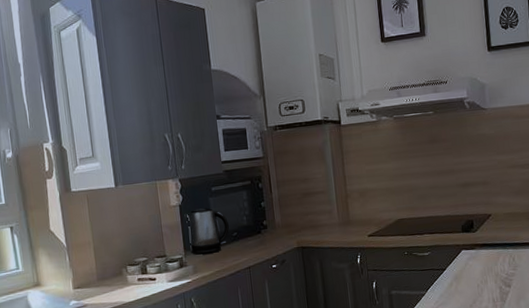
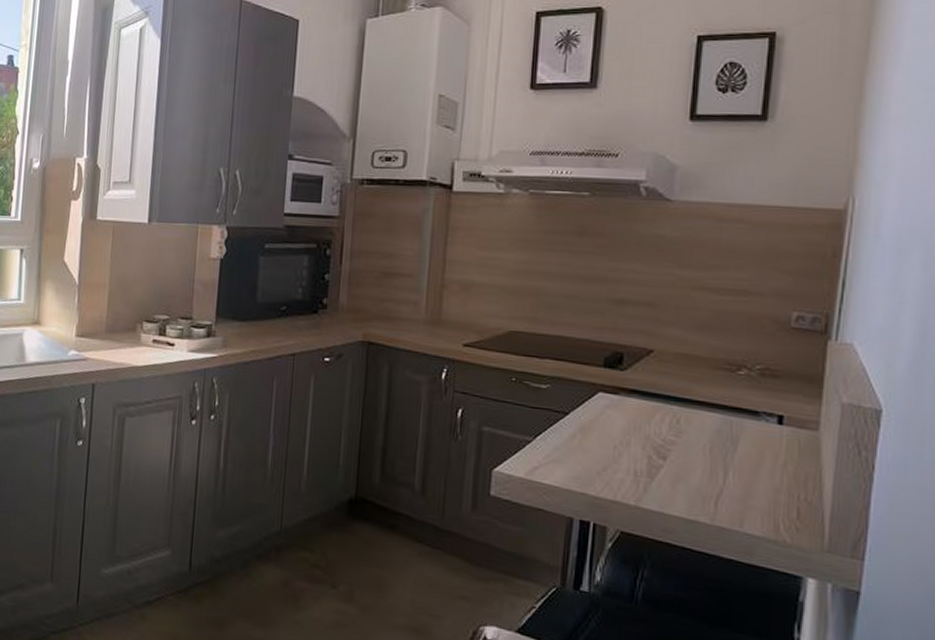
kettle: present [184,207,229,255] -> none [223,267,278,327]

